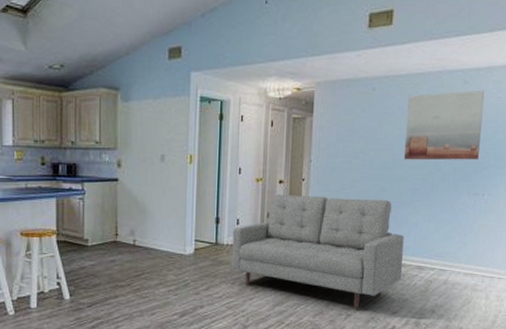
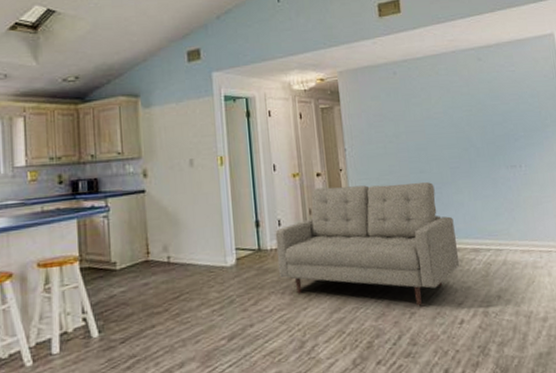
wall art: present [403,90,485,161] -> none [429,65,509,140]

